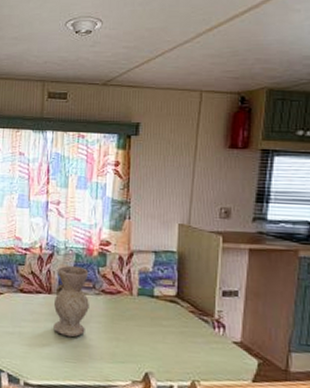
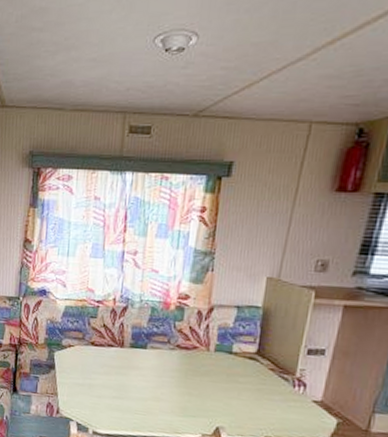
vase: present [53,265,89,338] -> none [124,319,164,391]

